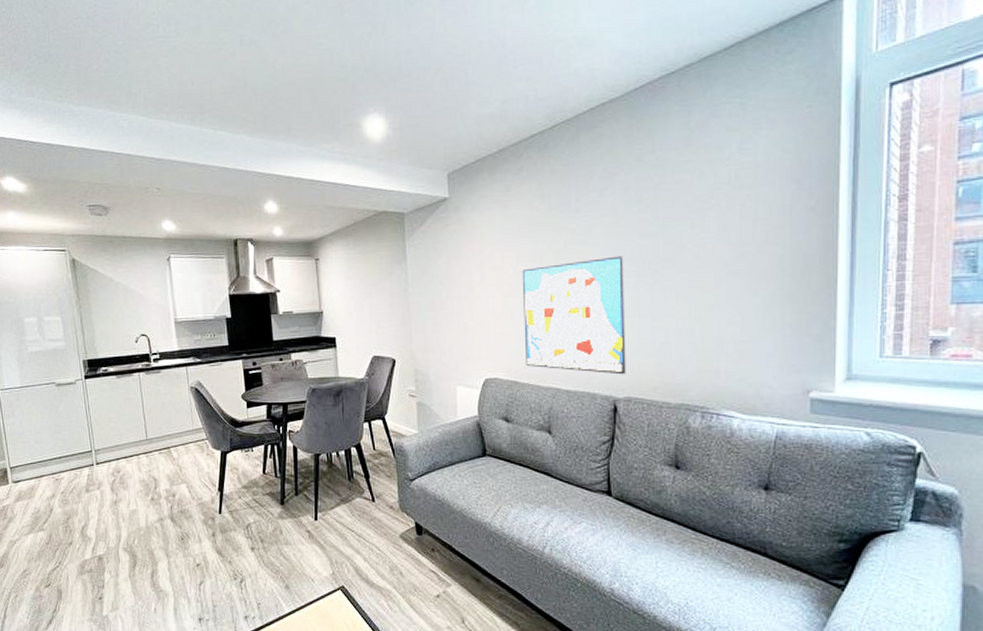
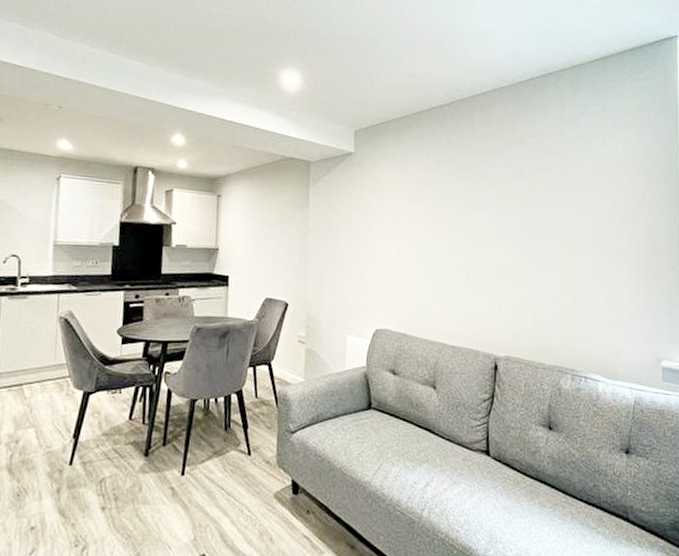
wall art: present [522,256,626,375] -> none [415,222,508,334]

